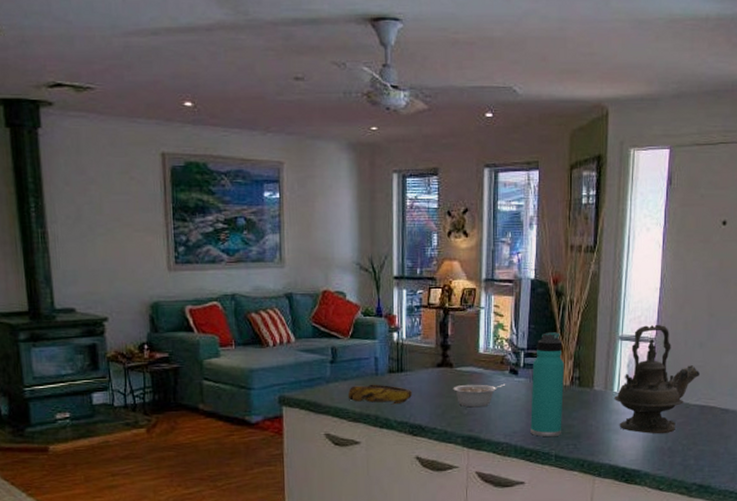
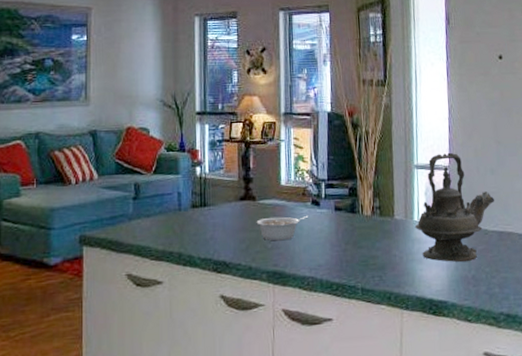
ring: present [347,384,413,405] -> none [150,219,216,241]
thermos bottle: present [531,332,565,437] -> none [333,162,367,270]

